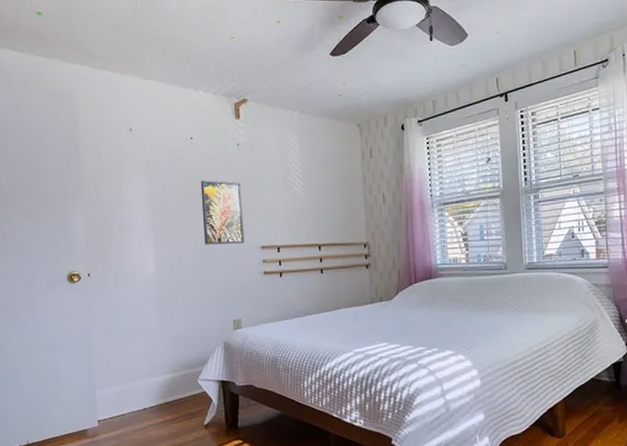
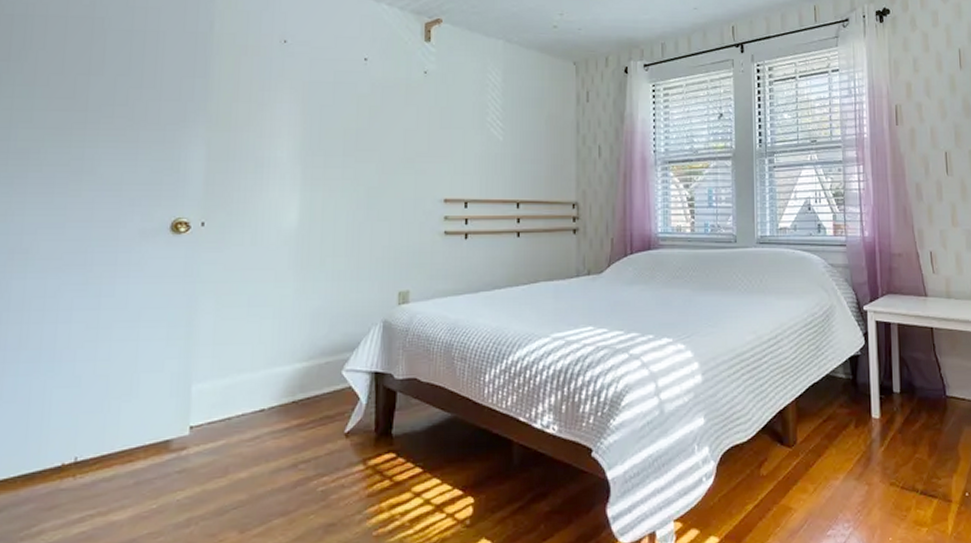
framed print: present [200,180,245,245] -> none [370,112,425,194]

